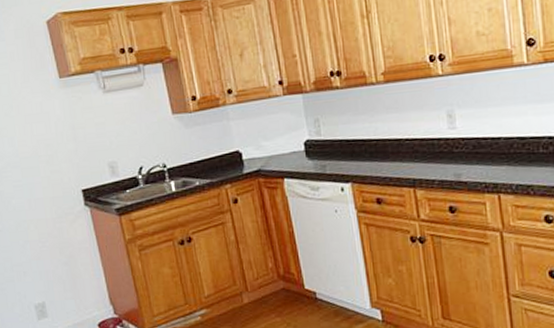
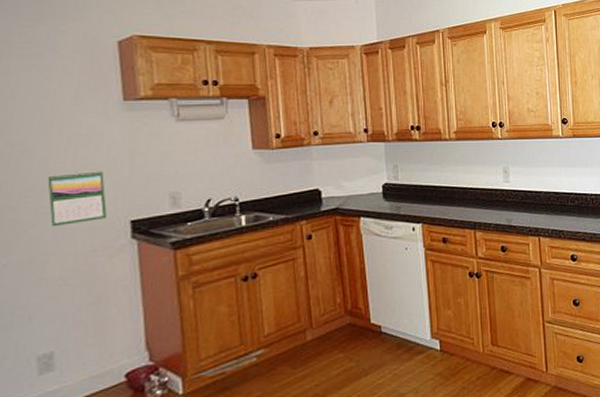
calendar: none [16,145,64,197] -> present [47,170,108,227]

